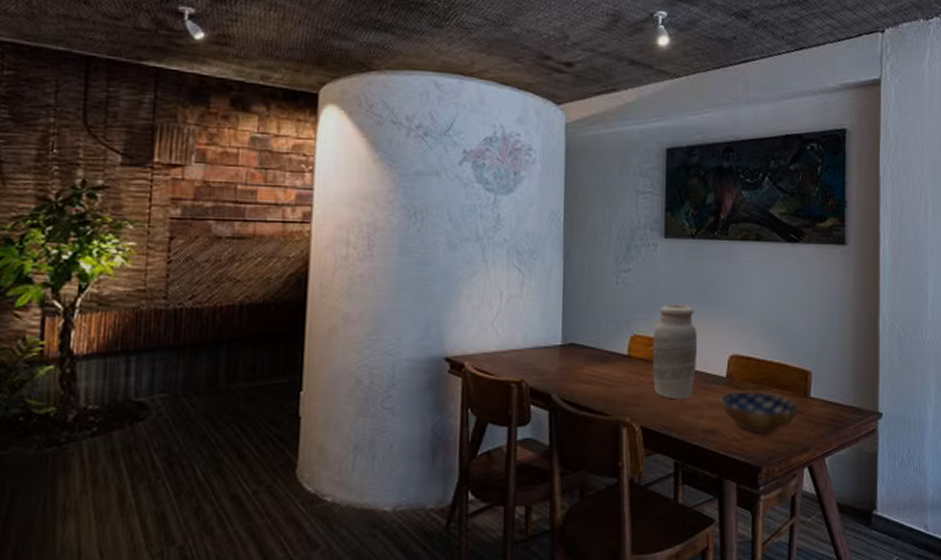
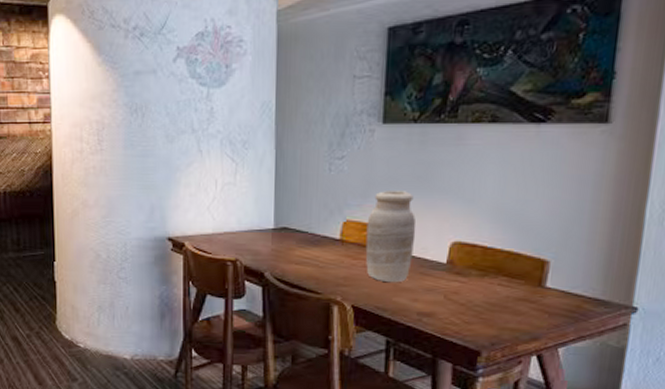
bowl: present [720,391,800,434] -> none [438,277,532,321]

